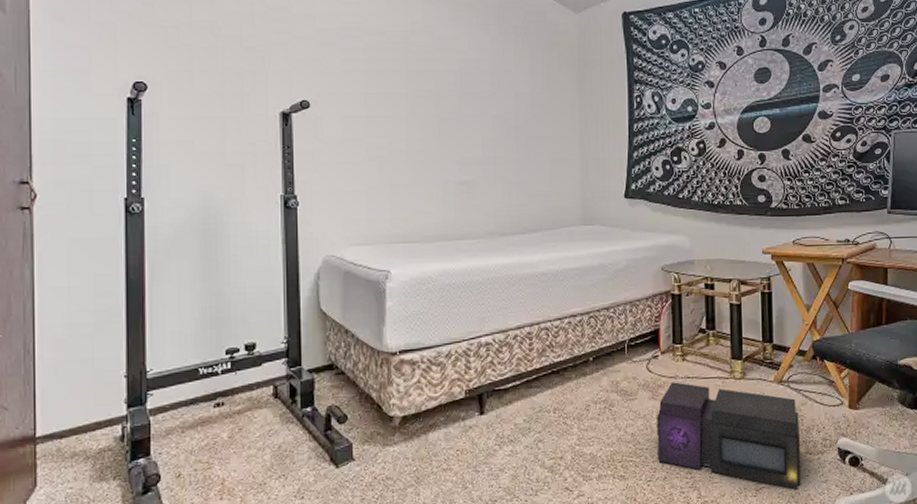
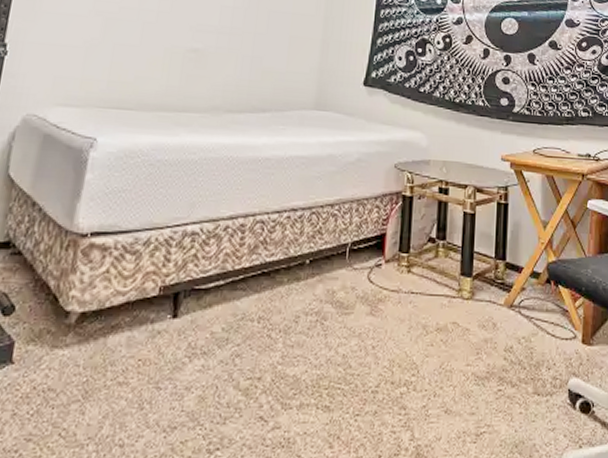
air purifier: present [657,382,801,490] -> none [369,297,529,438]

